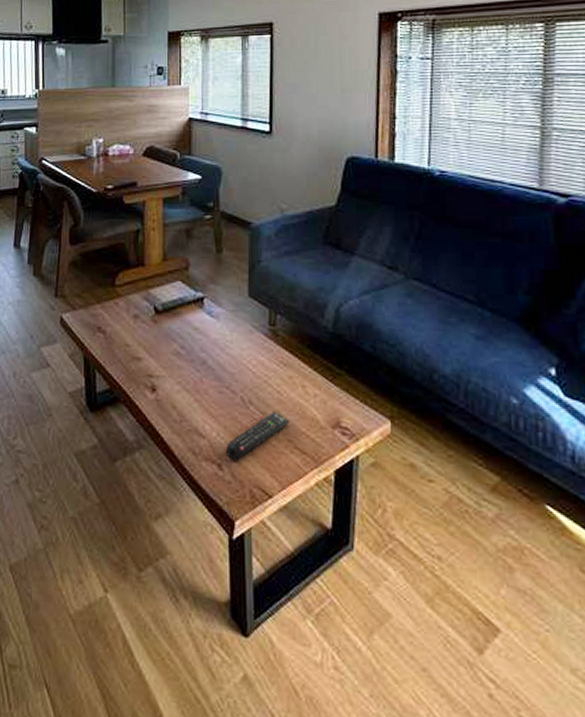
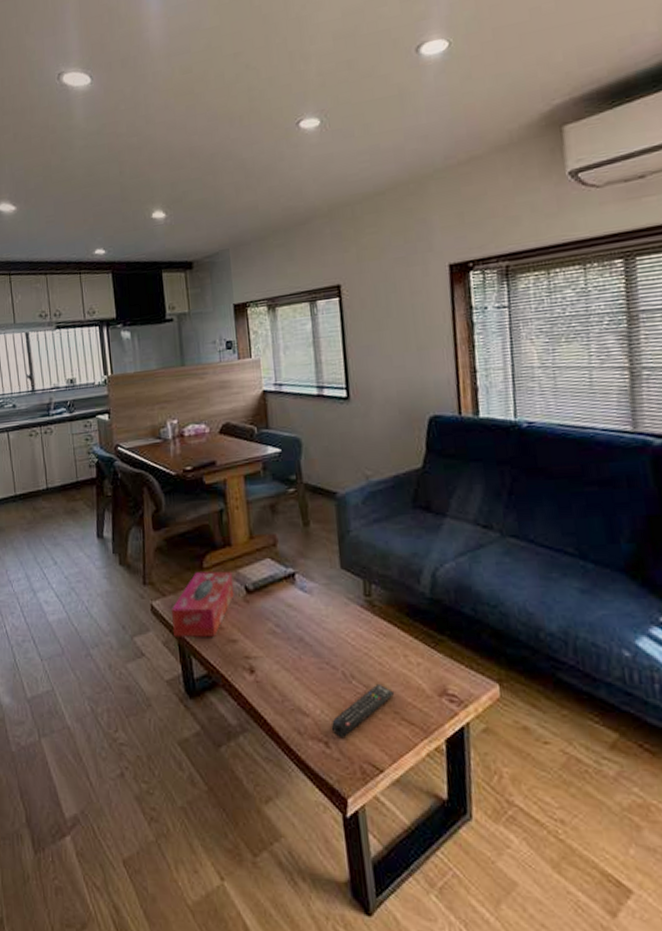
tissue box: none [80,289,143,353] -> present [172,571,235,637]

